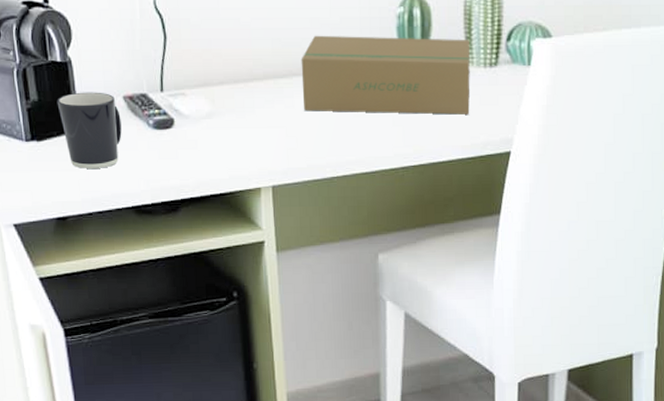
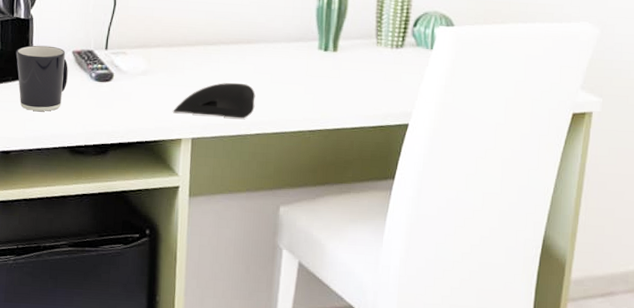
computer mouse: none [247,119,339,160] -> present [173,82,256,119]
box: present [301,35,470,115] -> none [228,10,380,88]

